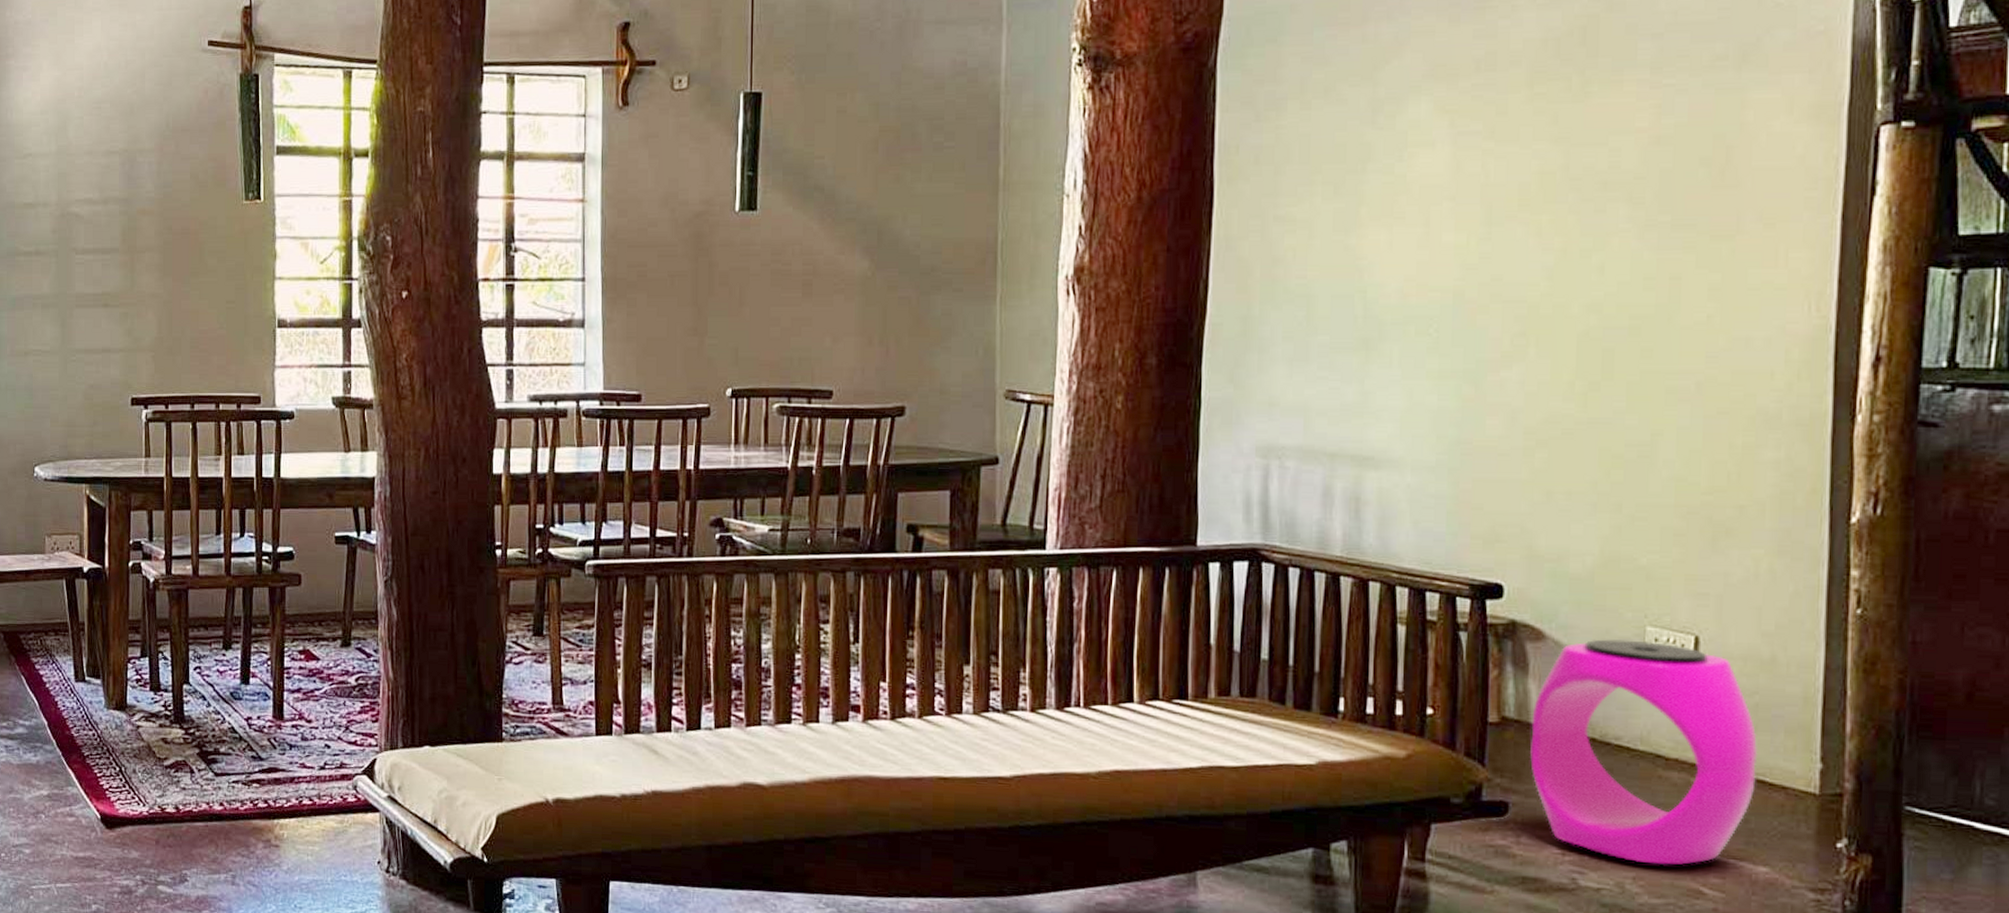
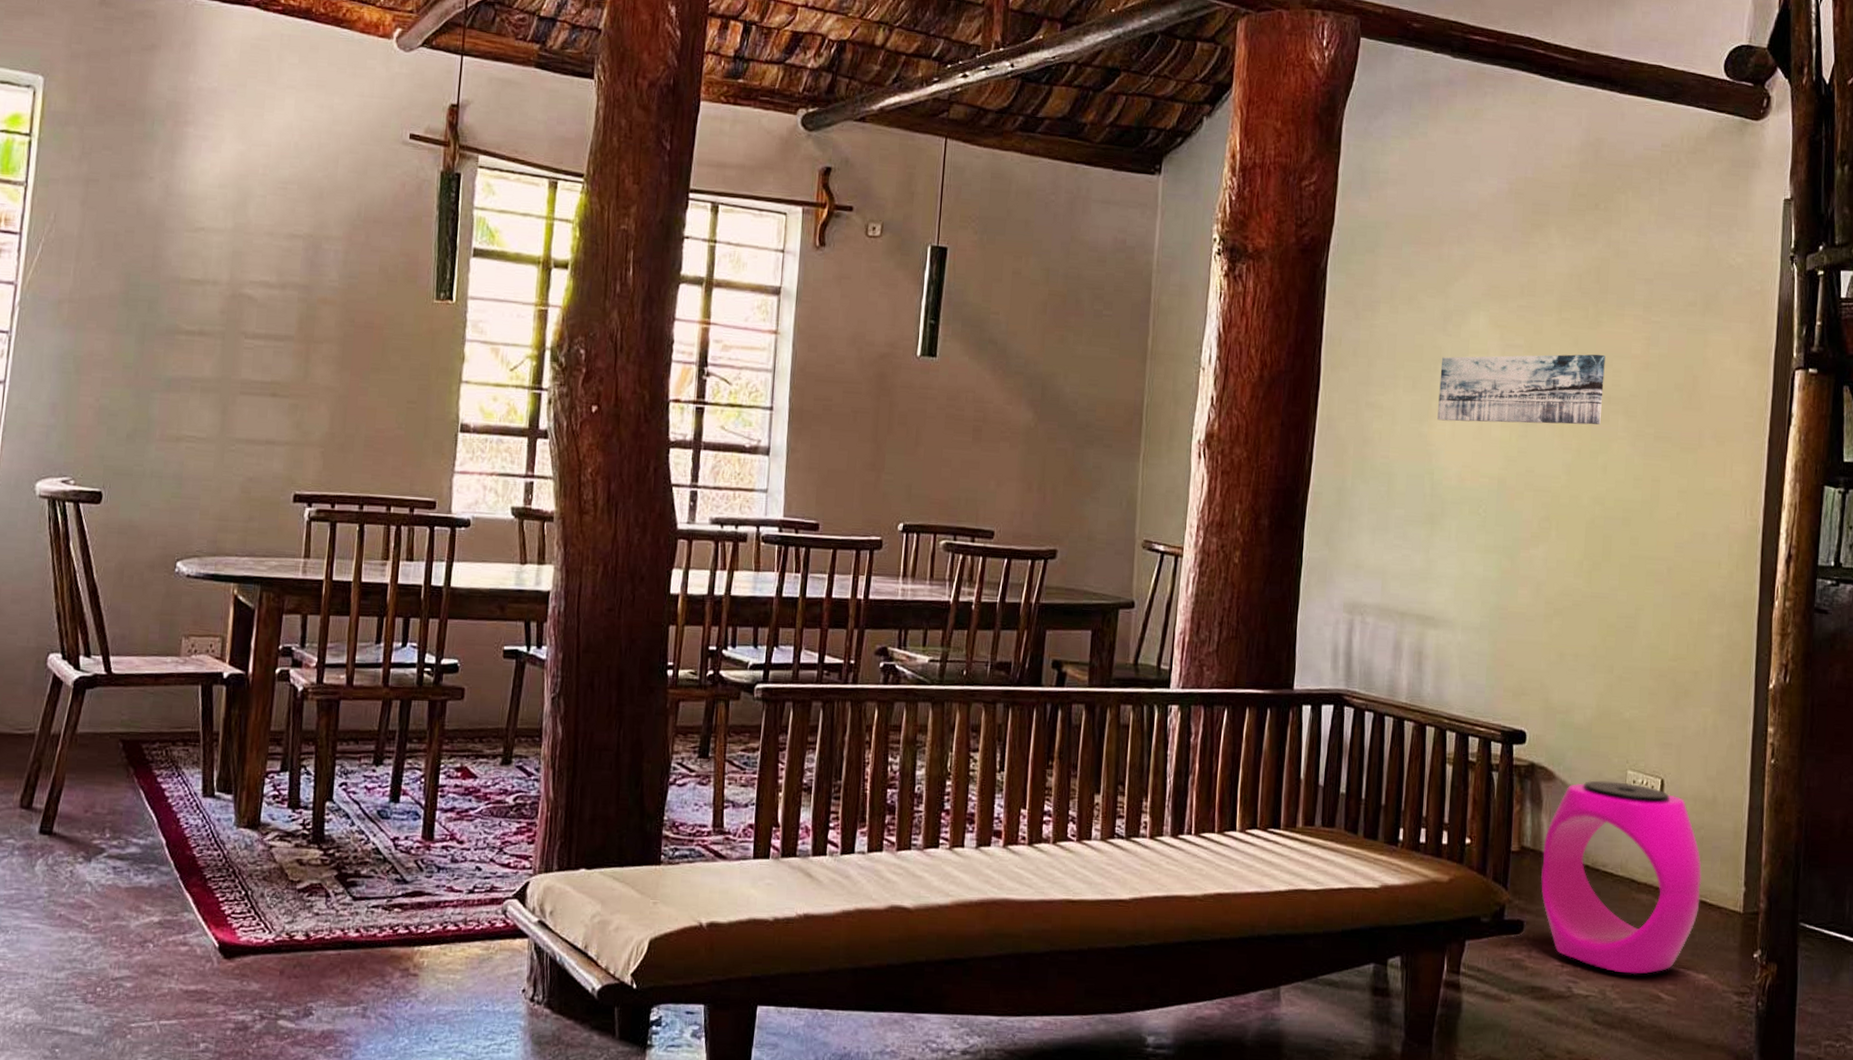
wall art: none [1369,132,1598,229] -> present [1437,354,1605,425]

